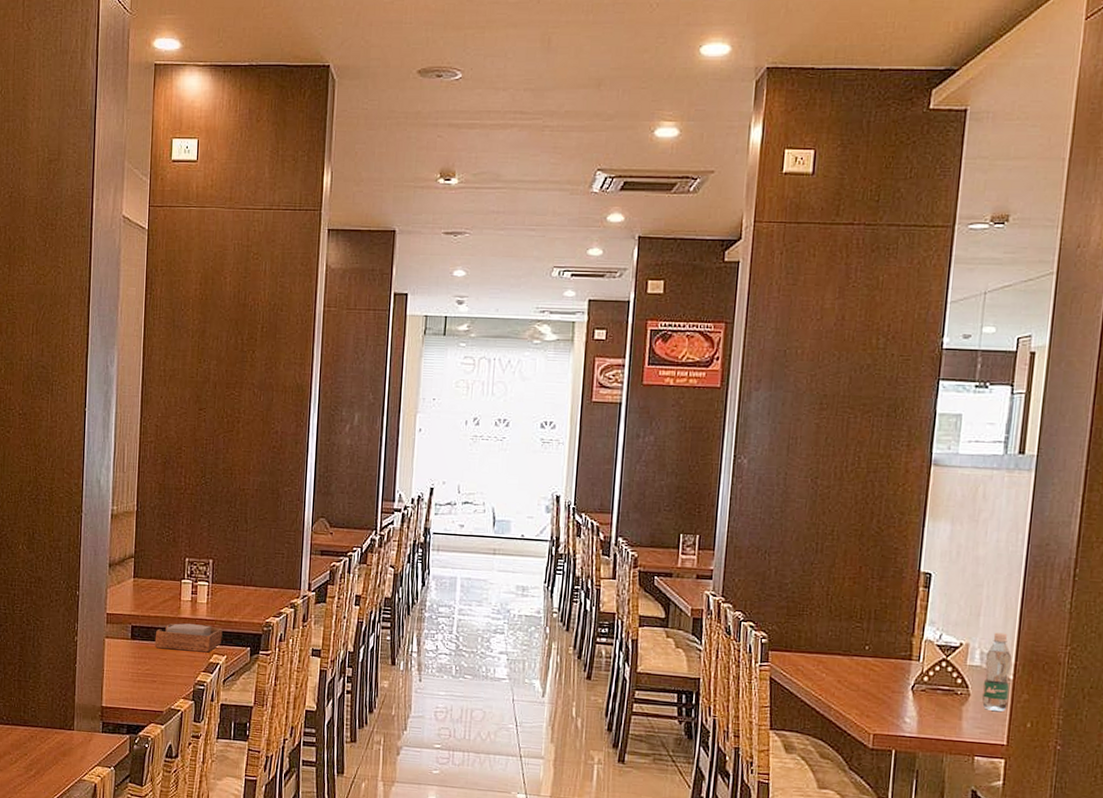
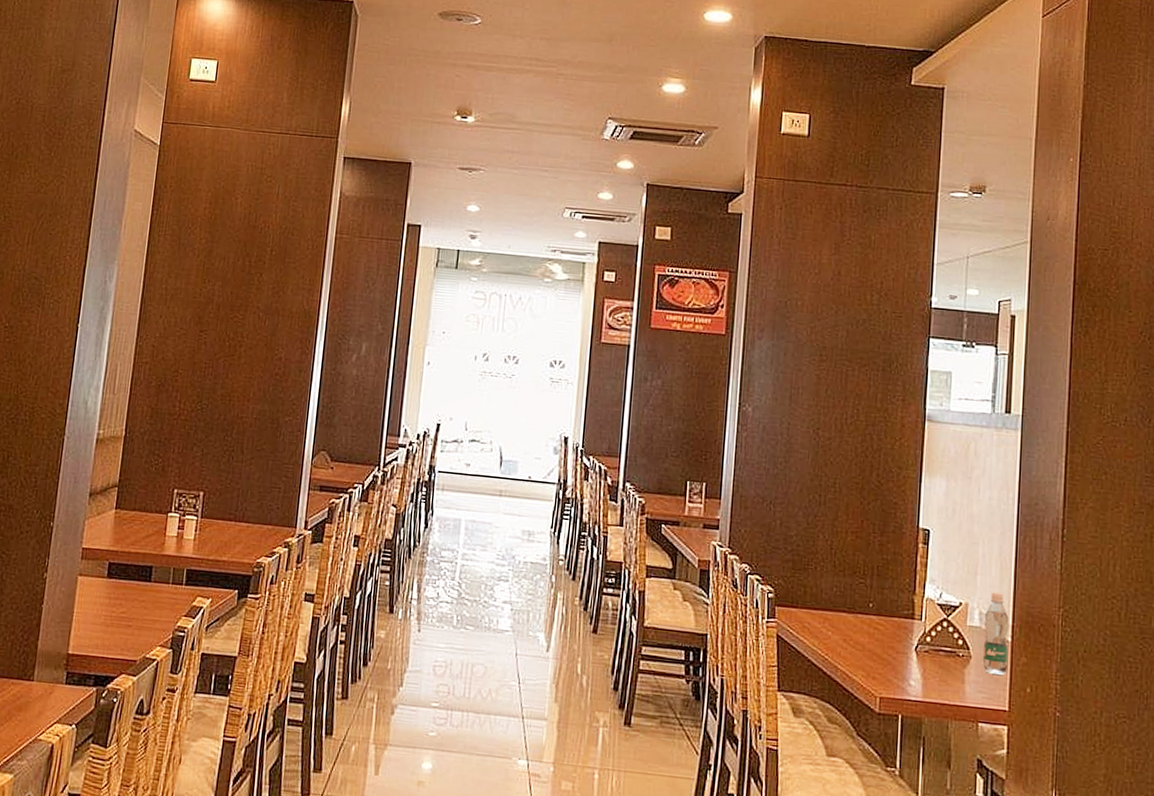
napkin holder: present [154,623,223,653] -> none [133,561,209,595]

